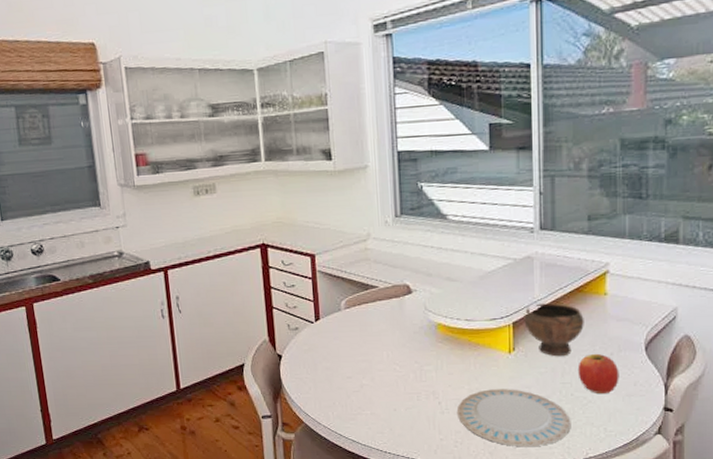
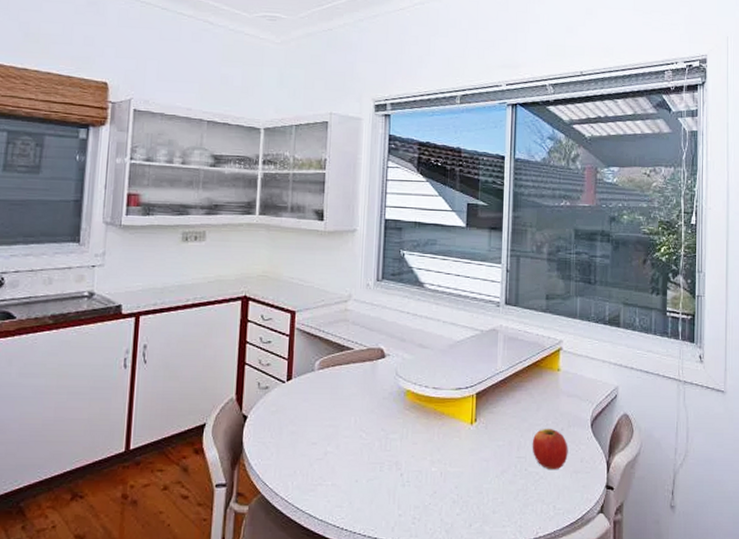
plate: present [456,389,571,447] -> none [417,461,524,525]
bowl: present [524,303,584,357] -> none [486,375,540,430]

